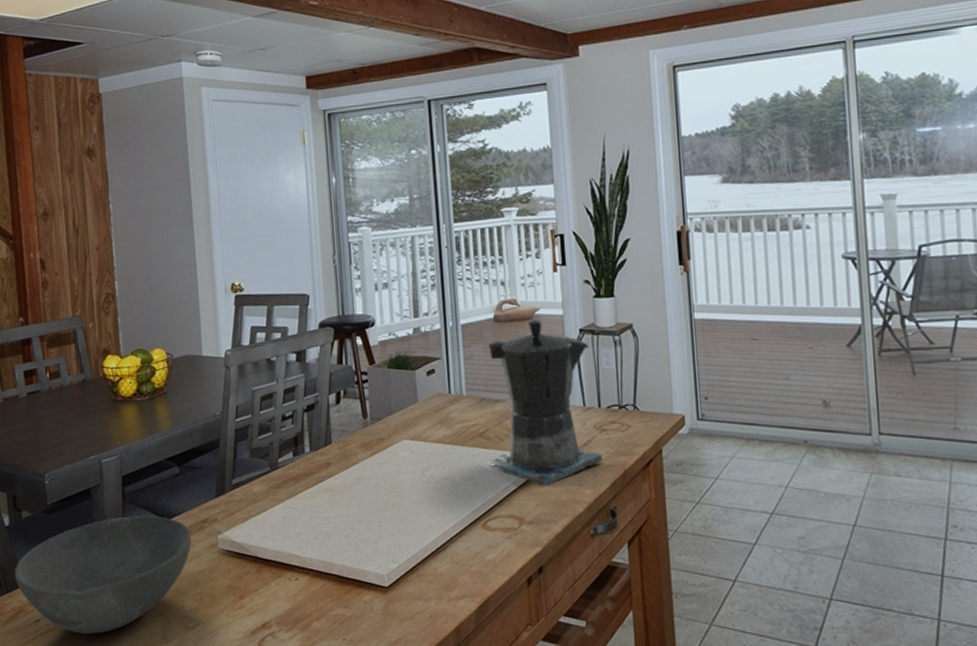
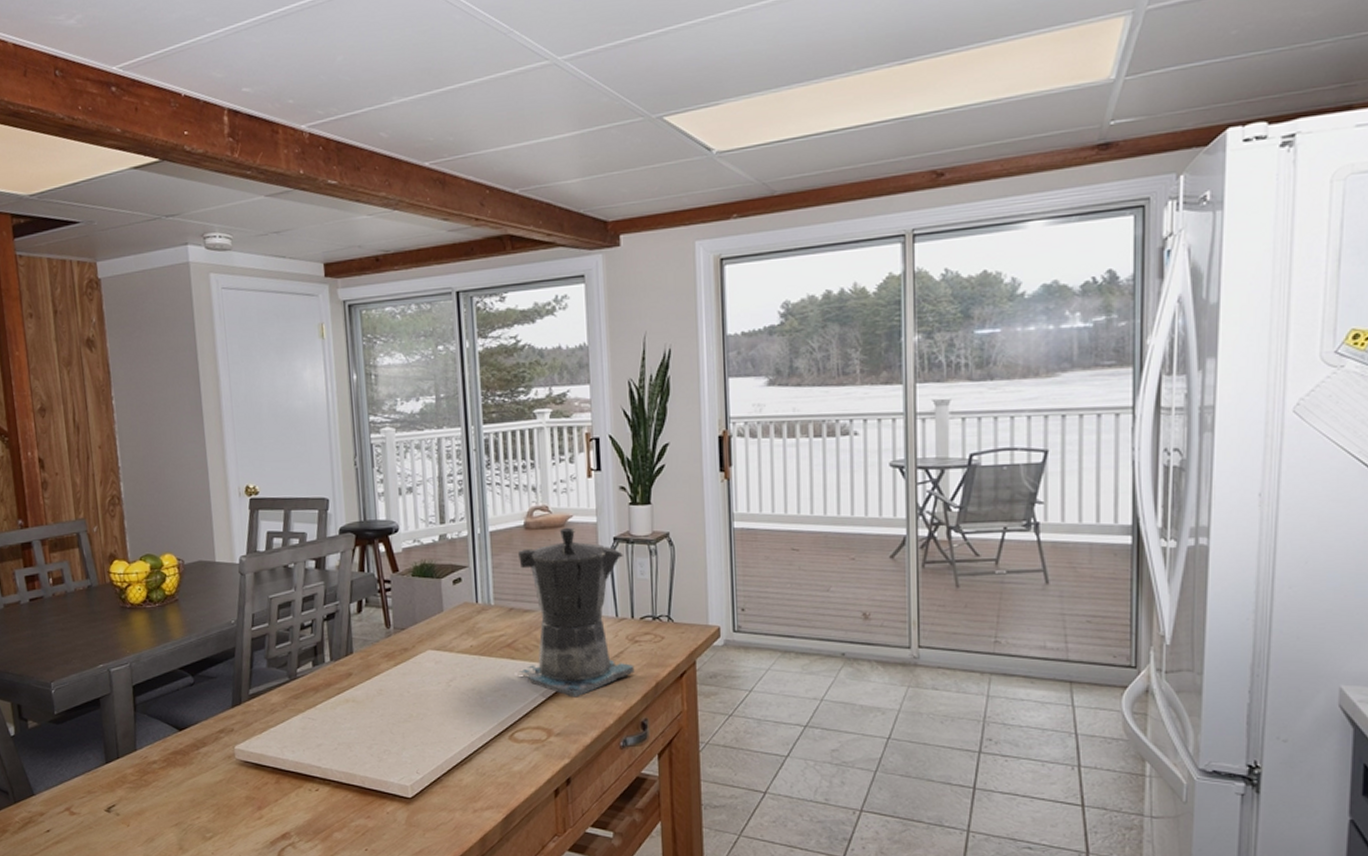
bowl: present [14,516,191,634] -> none [22,726,207,844]

